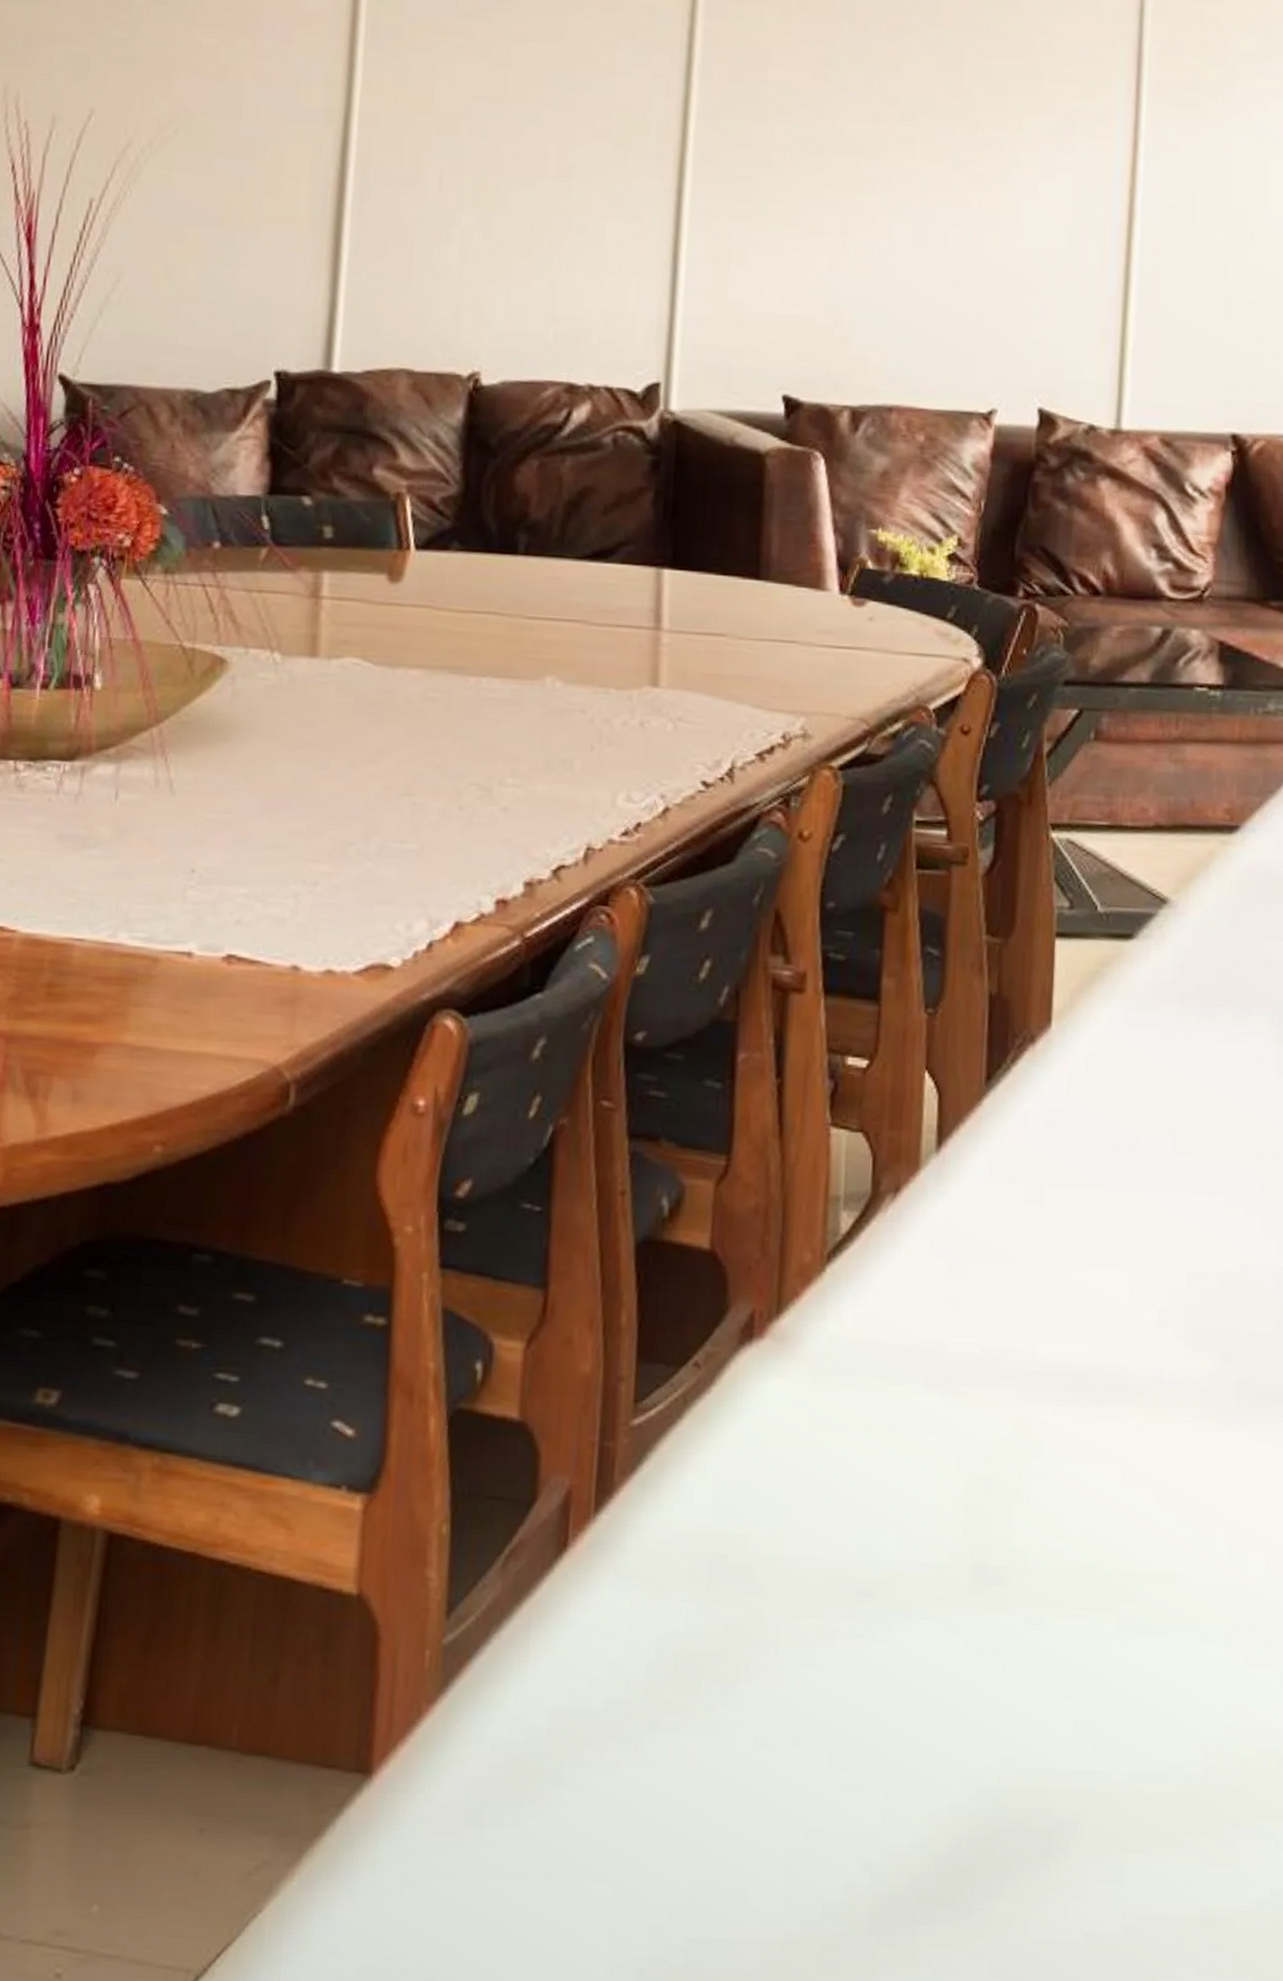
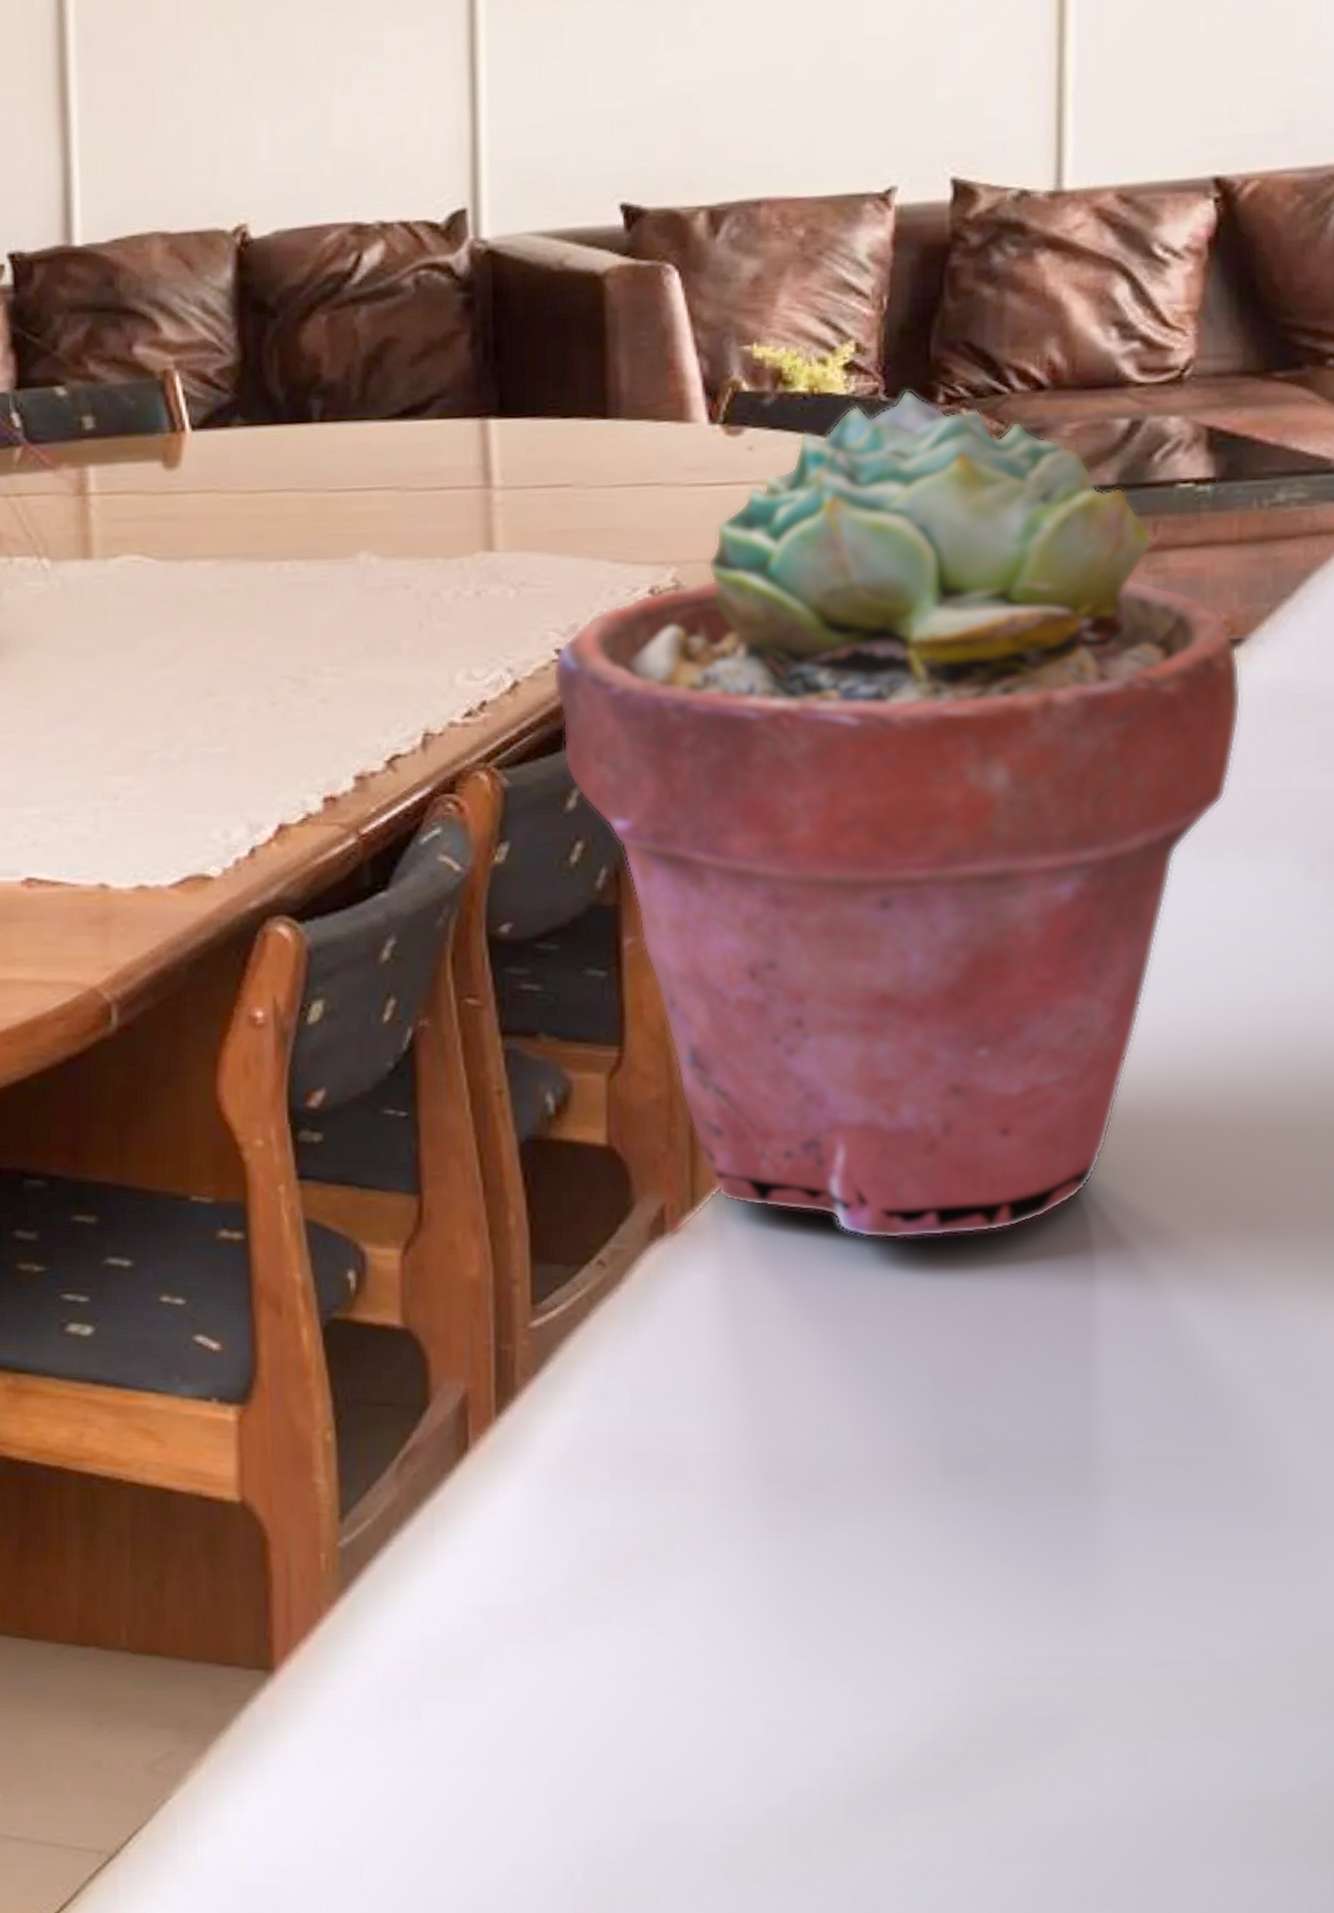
potted succulent: none [697,583,1237,1354] -> present [552,390,1242,1239]

